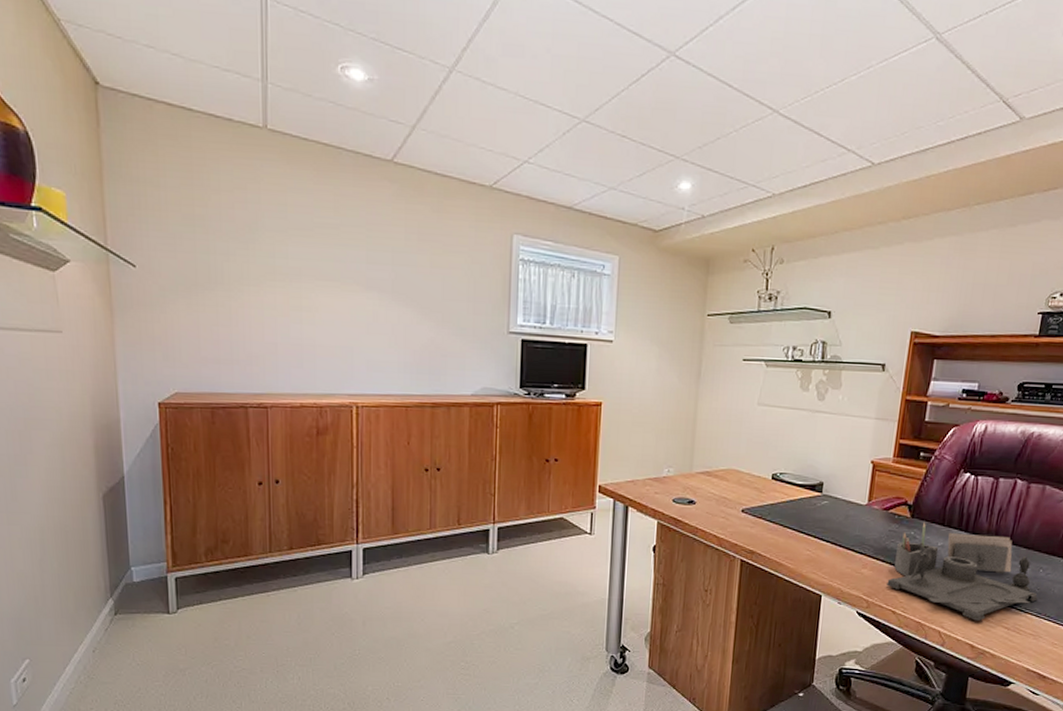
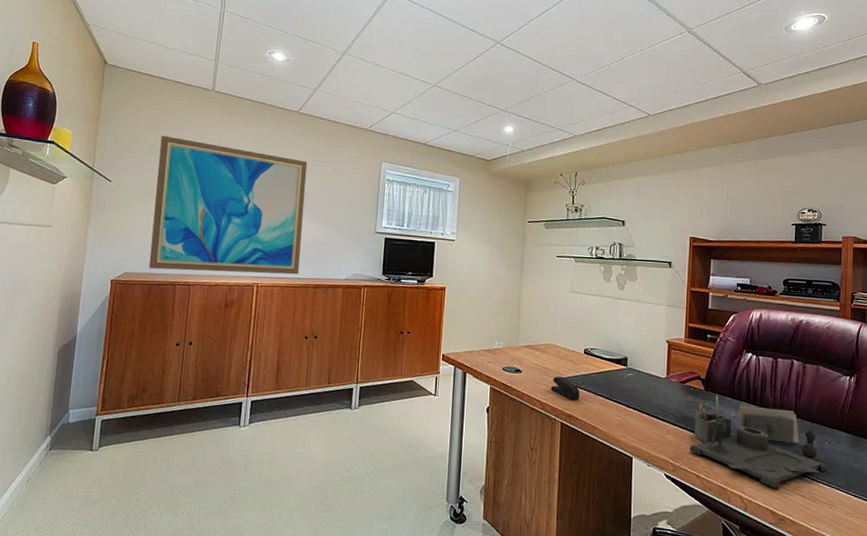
wall art: none [198,197,411,391] -> present [148,135,308,275]
stapler: none [729,506,765,535] -> present [550,376,580,401]

